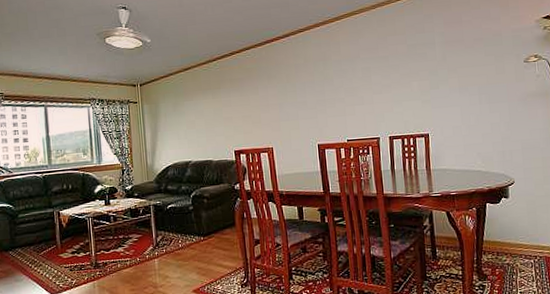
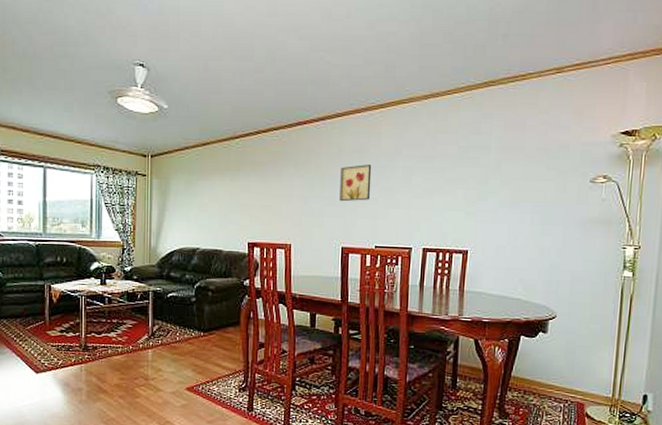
wall art: none [308,70,338,105] -> present [339,164,372,202]

